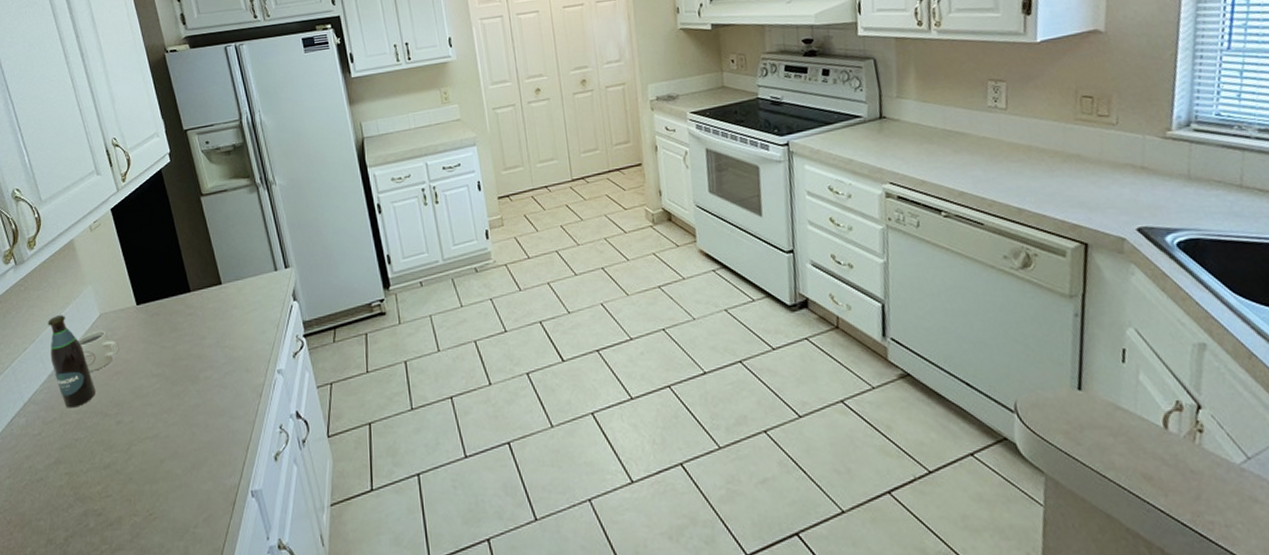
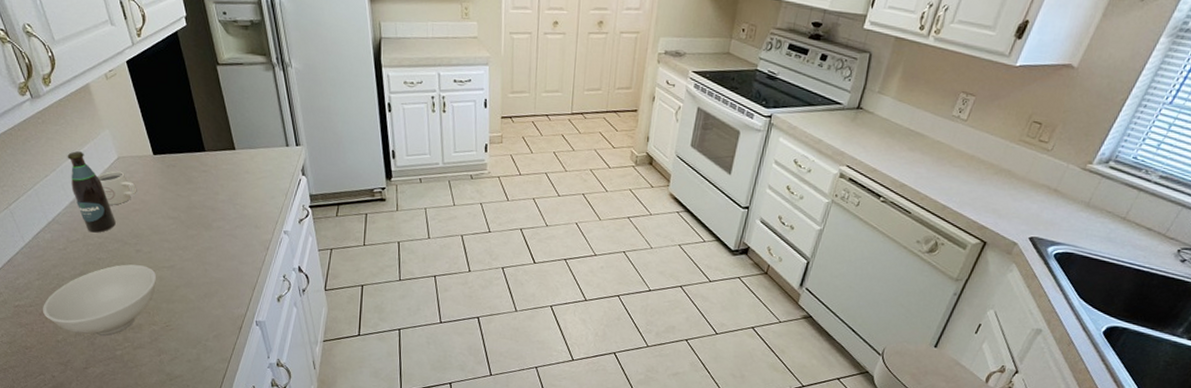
bowl: none [12,440,139,542] -> present [43,264,157,336]

